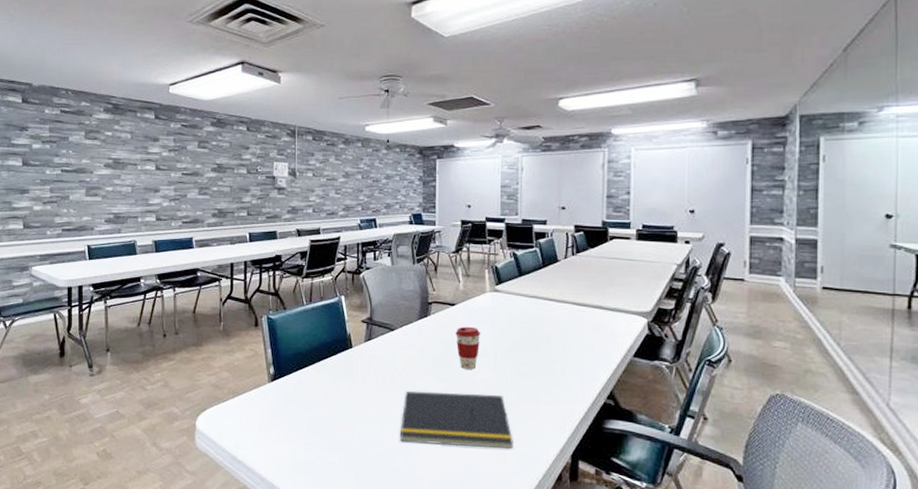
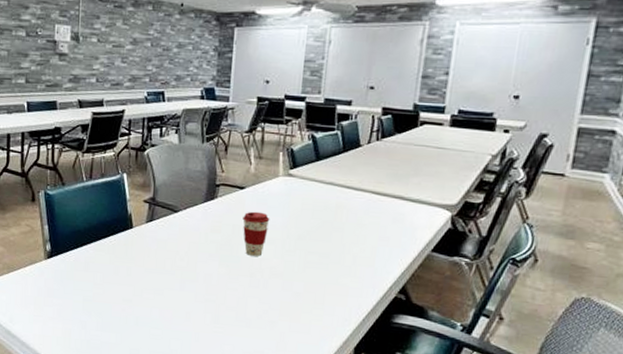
notepad: present [399,390,513,450] -> none [177,274,296,339]

